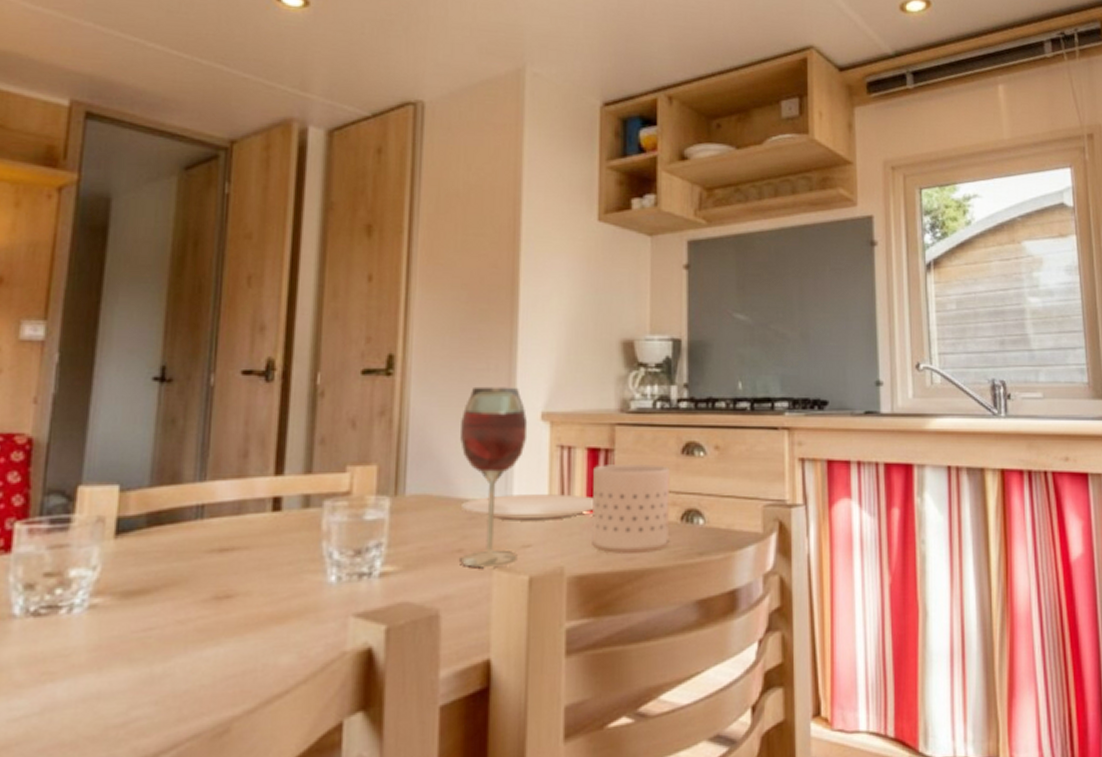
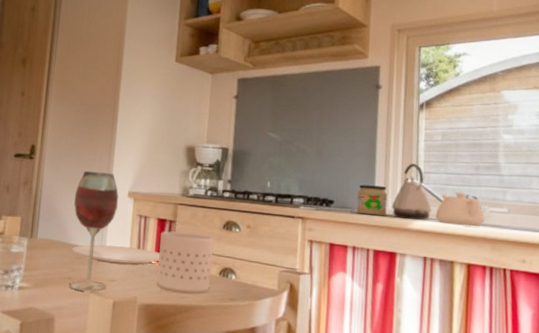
jar: none [858,376,896,417] -> present [356,184,388,216]
kettle: none [902,343,953,417] -> present [391,163,432,220]
teapot: none [957,376,1016,420] -> present [435,192,485,227]

